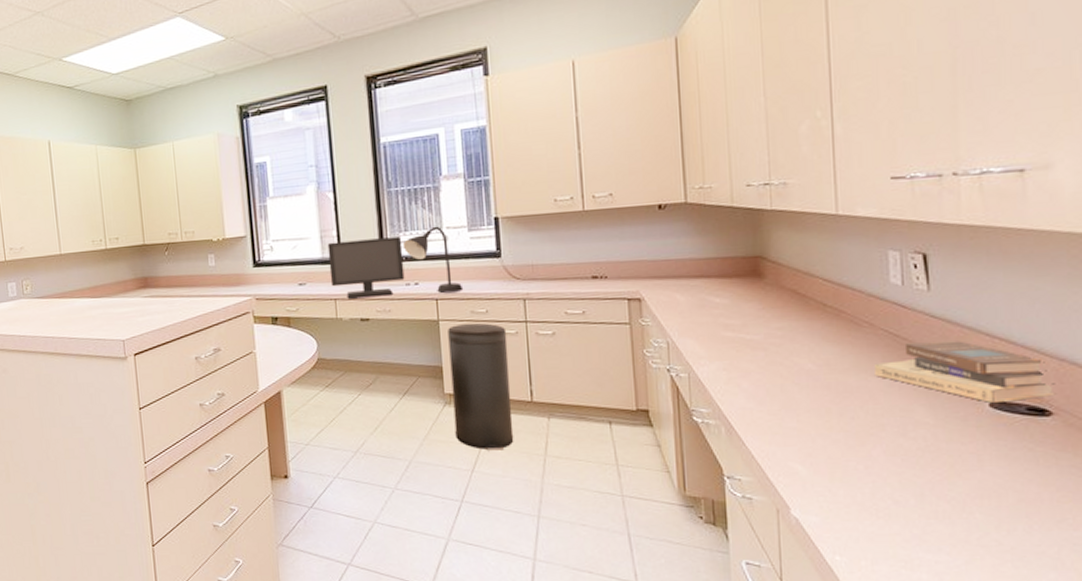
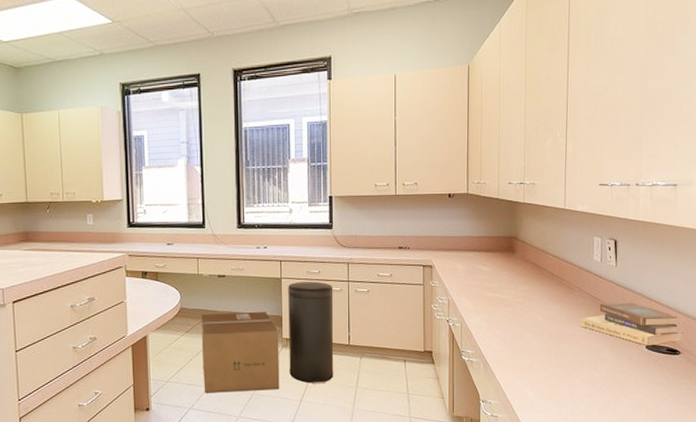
computer monitor: present [327,236,405,299] -> none [193,207,256,258]
box: none [343,361,444,460] -> present [201,312,280,394]
desk lamp: present [402,226,464,294] -> none [256,200,302,257]

